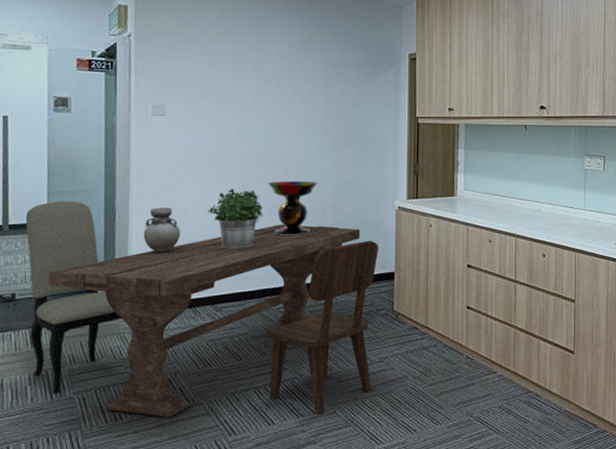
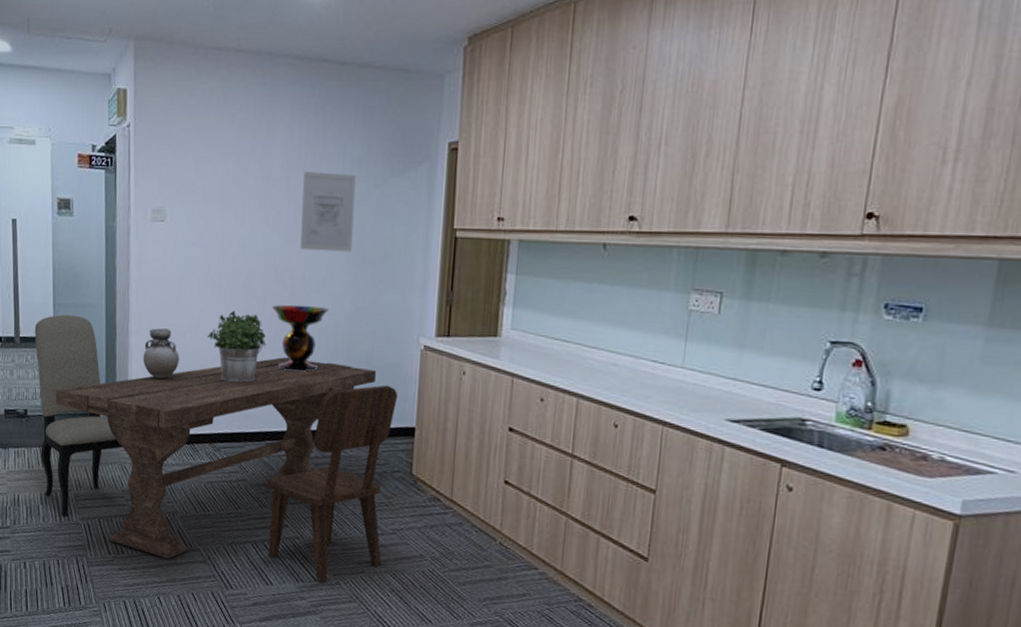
wall art: none [291,74,337,137] -> present [300,170,356,252]

